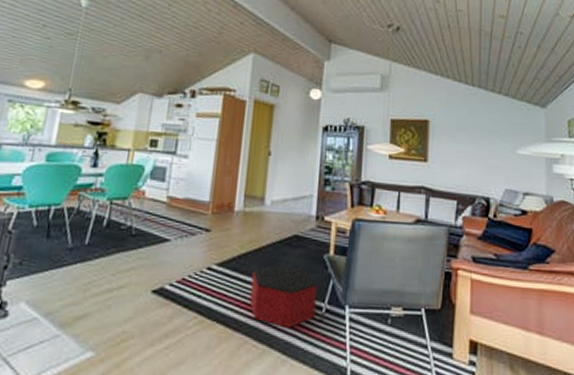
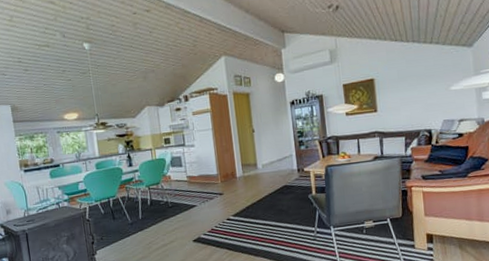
ottoman: present [249,264,317,328] -> none [259,207,309,248]

